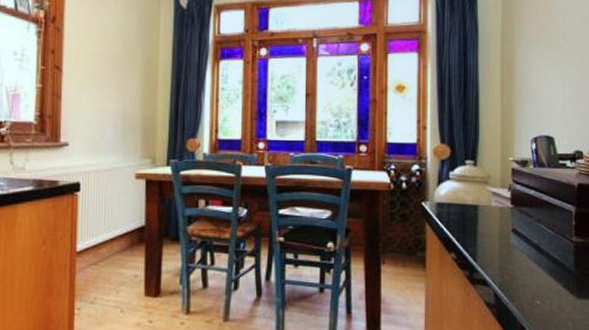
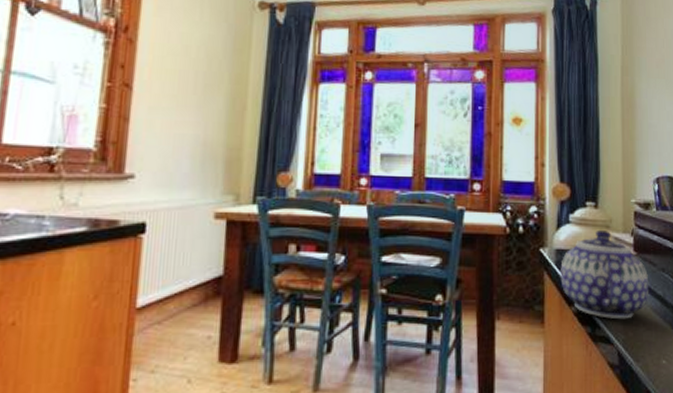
teapot: none [441,185,525,265] -> present [560,229,649,320]

